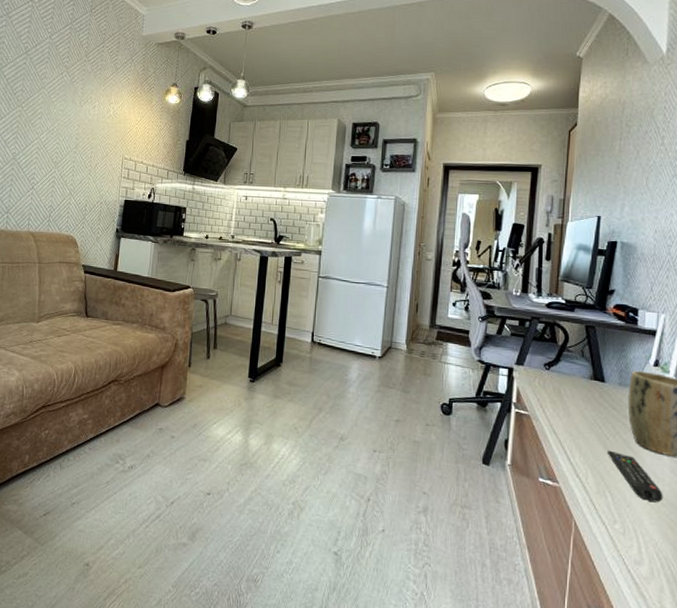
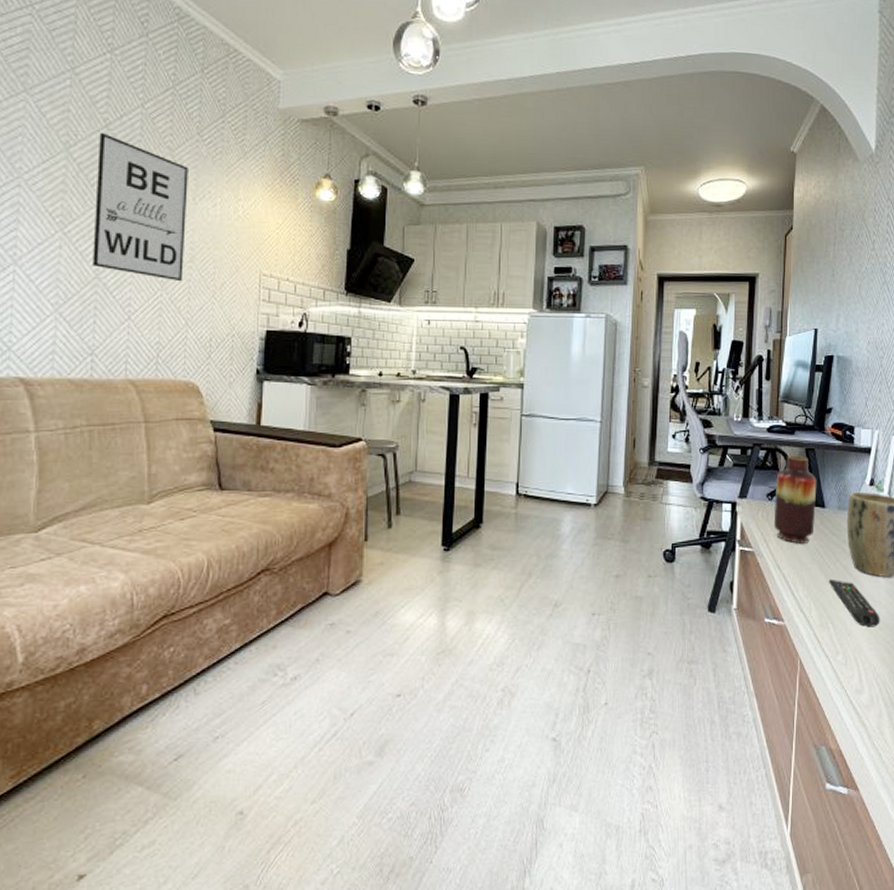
wall art: none [12,57,78,163] -> present [92,133,188,282]
vase: none [550,330,597,414] -> present [773,455,817,544]

